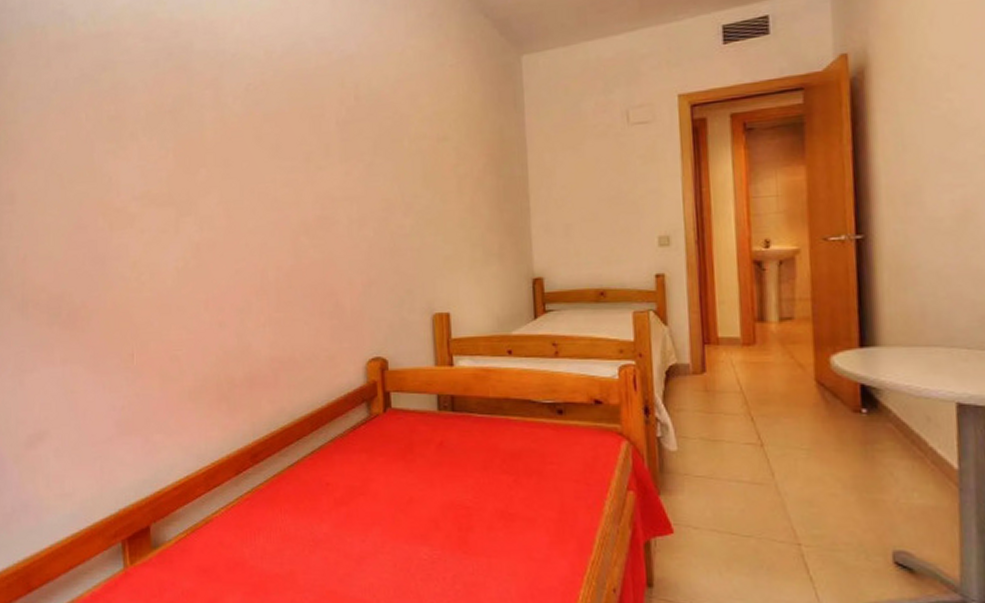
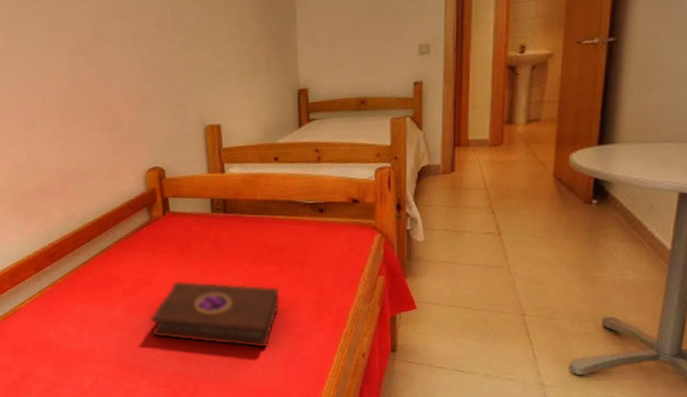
book: none [363,491,515,578] -> present [150,281,280,348]

